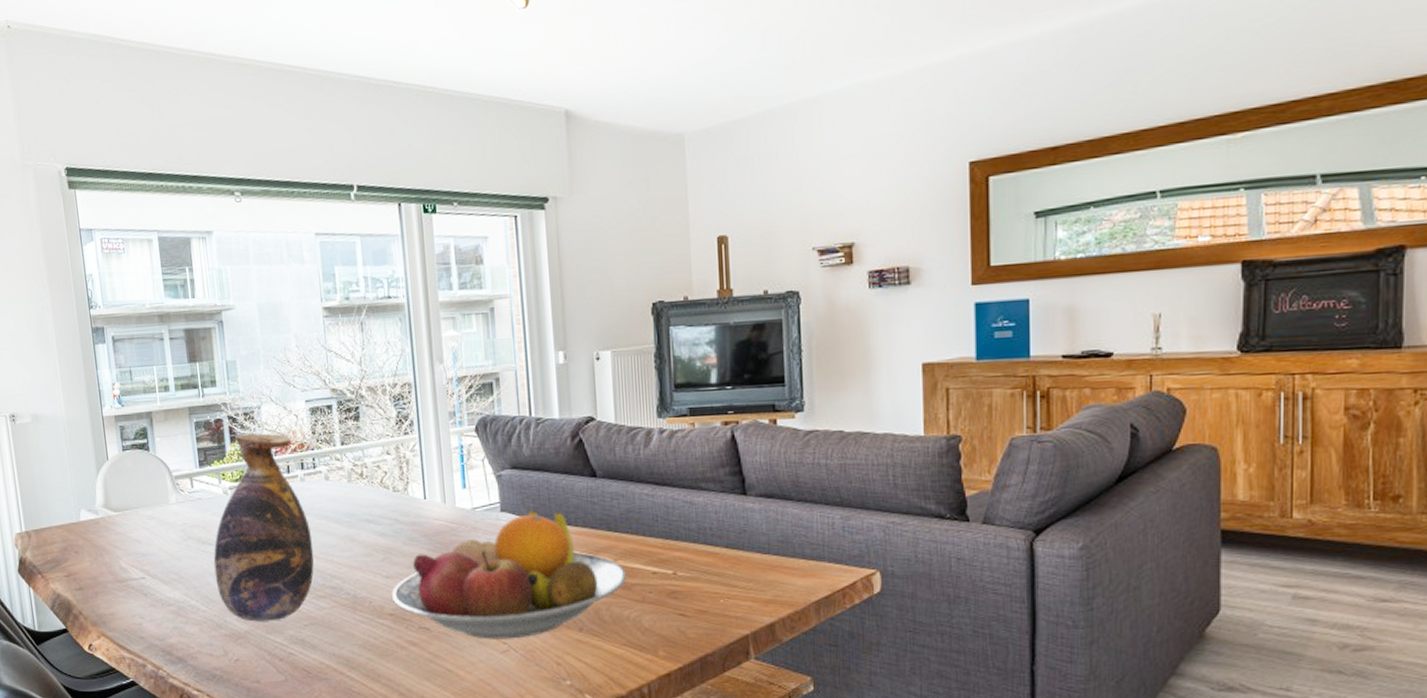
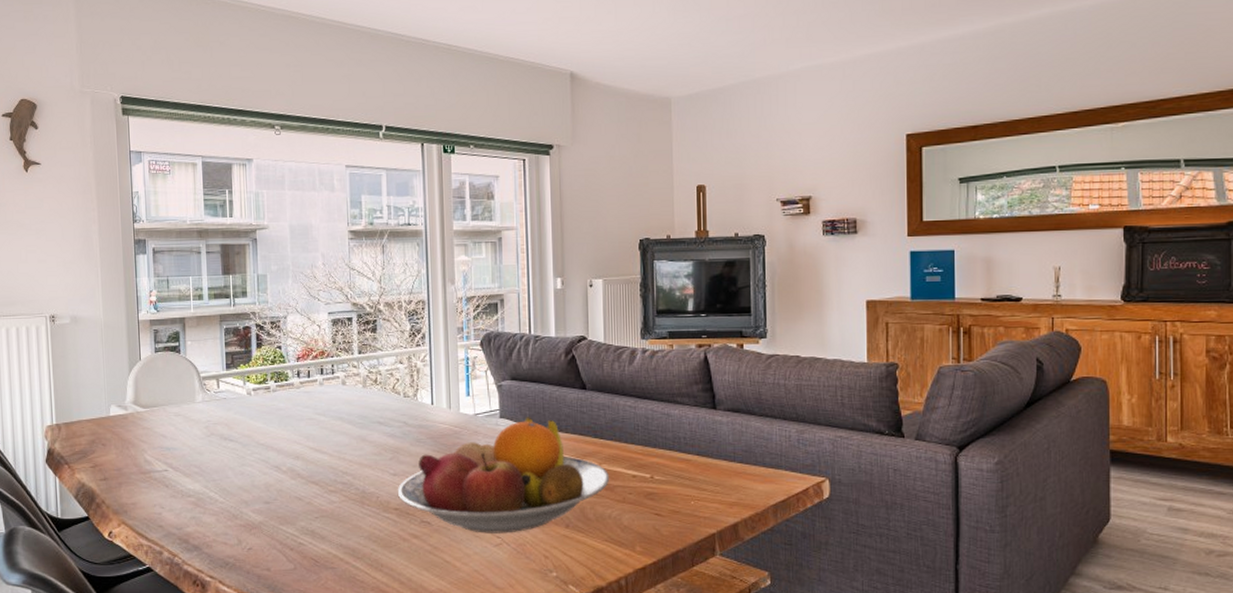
vase: present [213,433,314,622] -> none [234,340,328,513]

